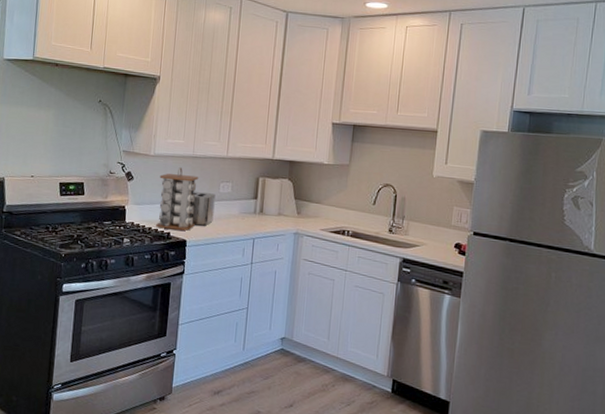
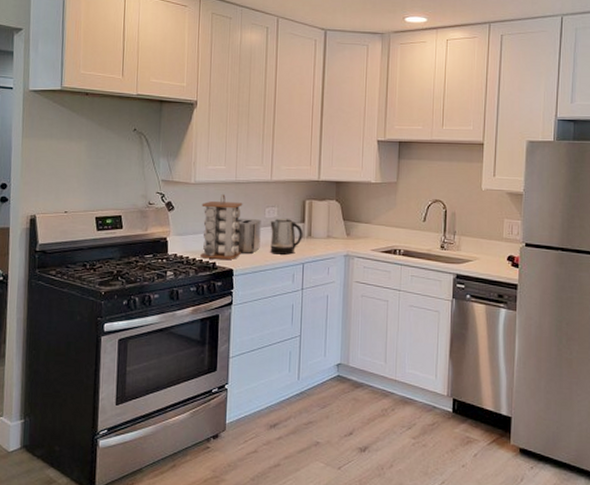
kettle: none [222,193,255,229] -> present [270,217,303,255]

